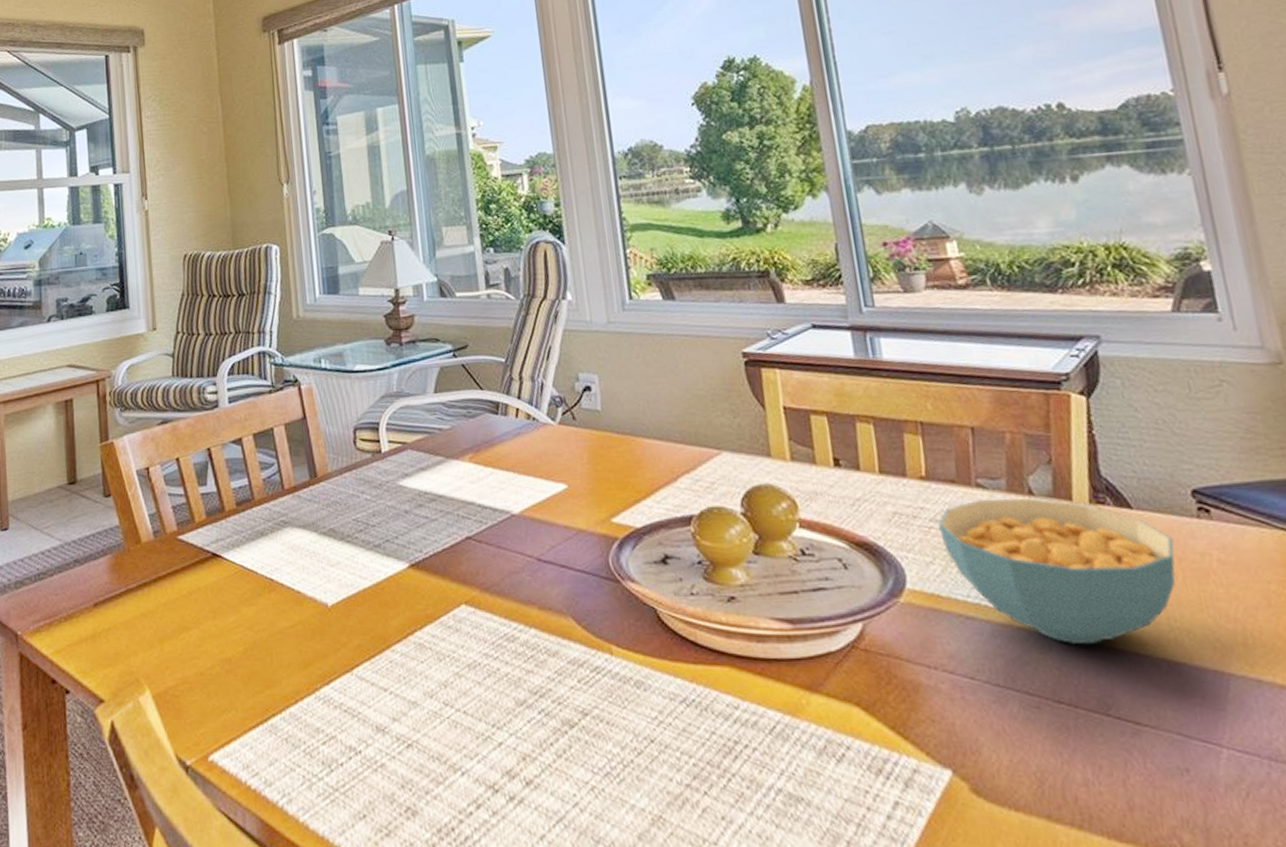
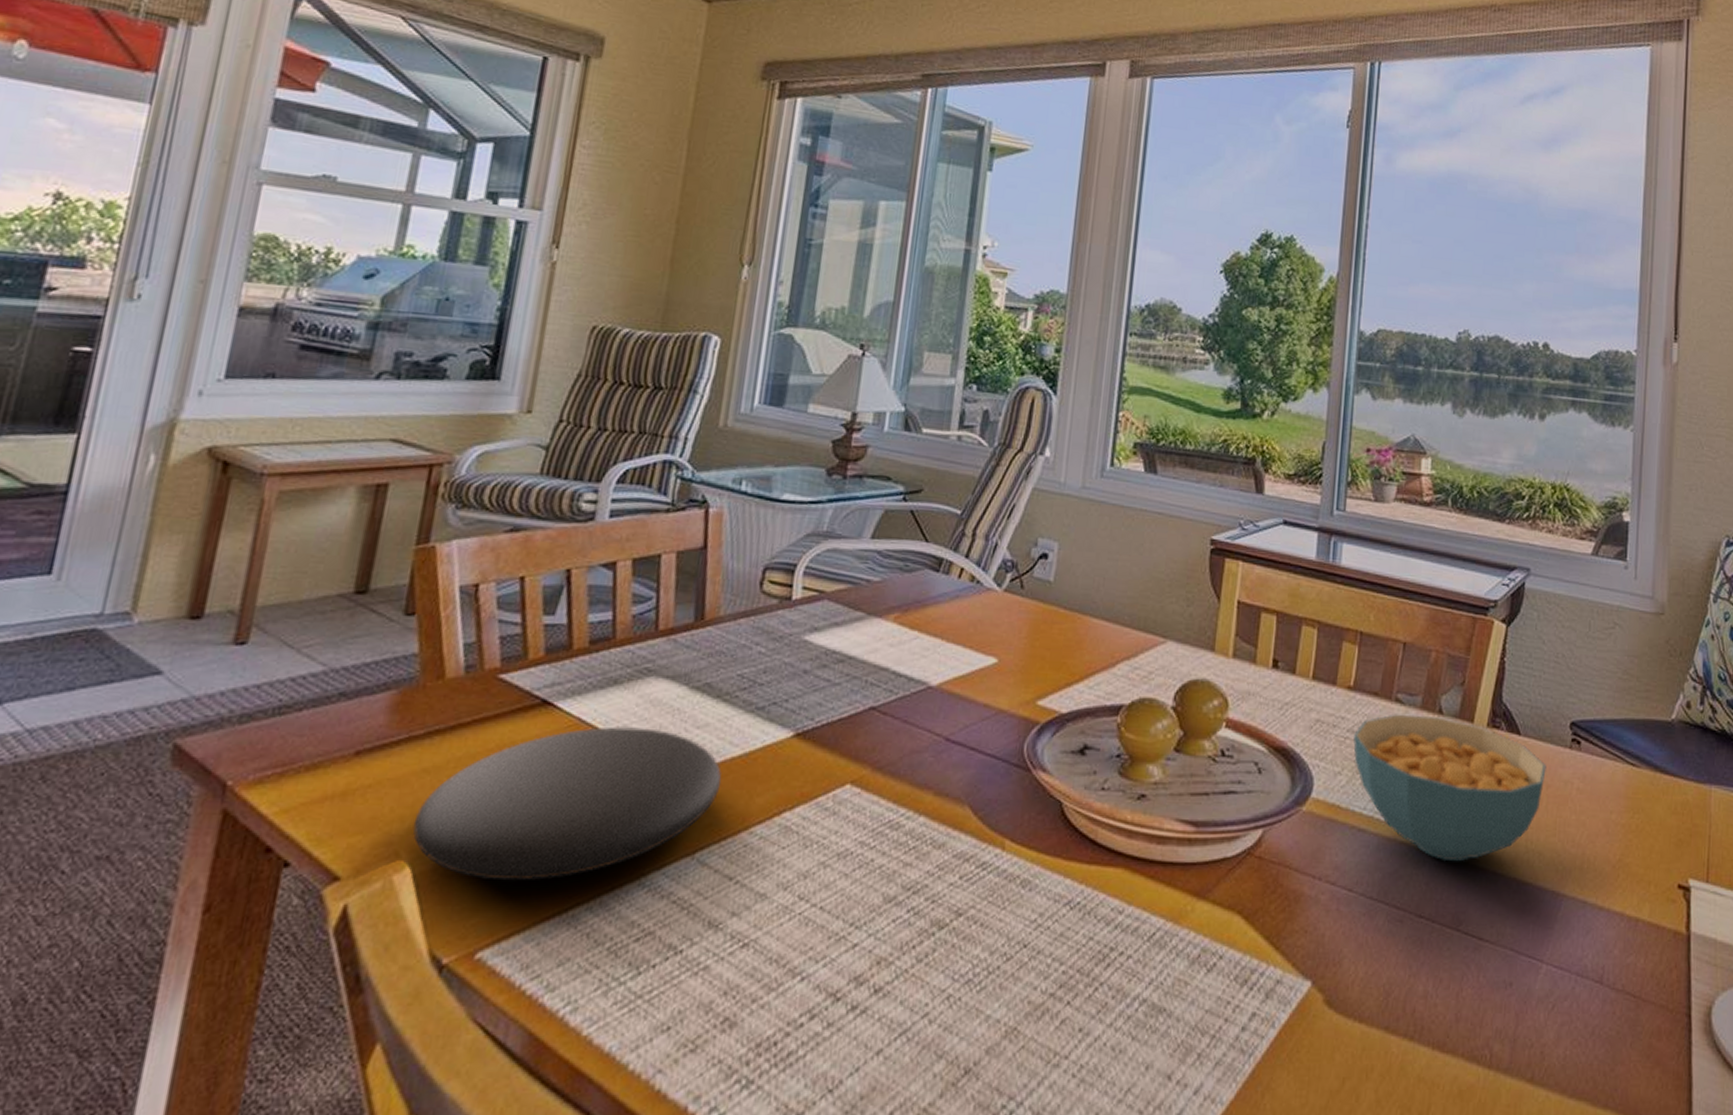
plate: none [144,569,361,698] -> present [413,726,722,881]

